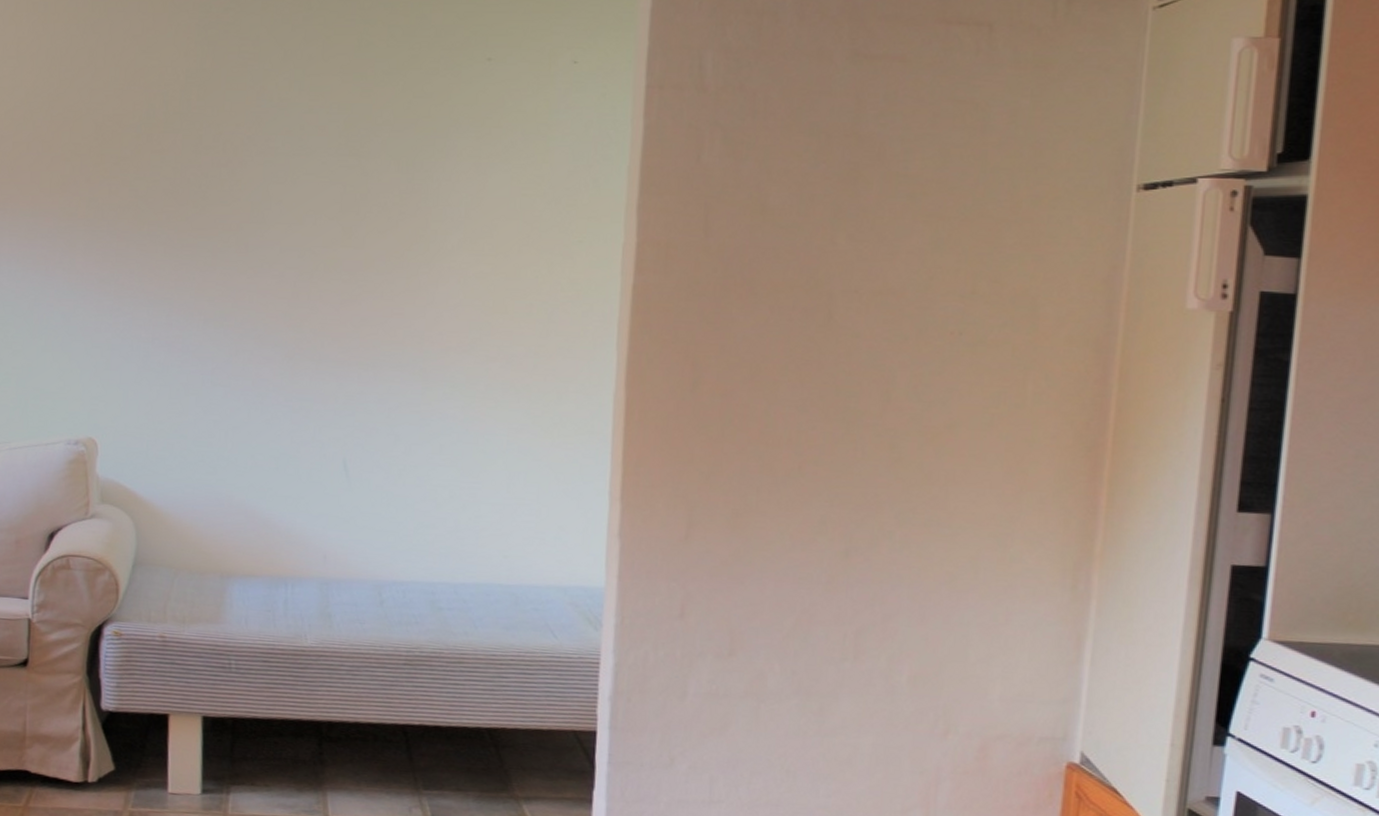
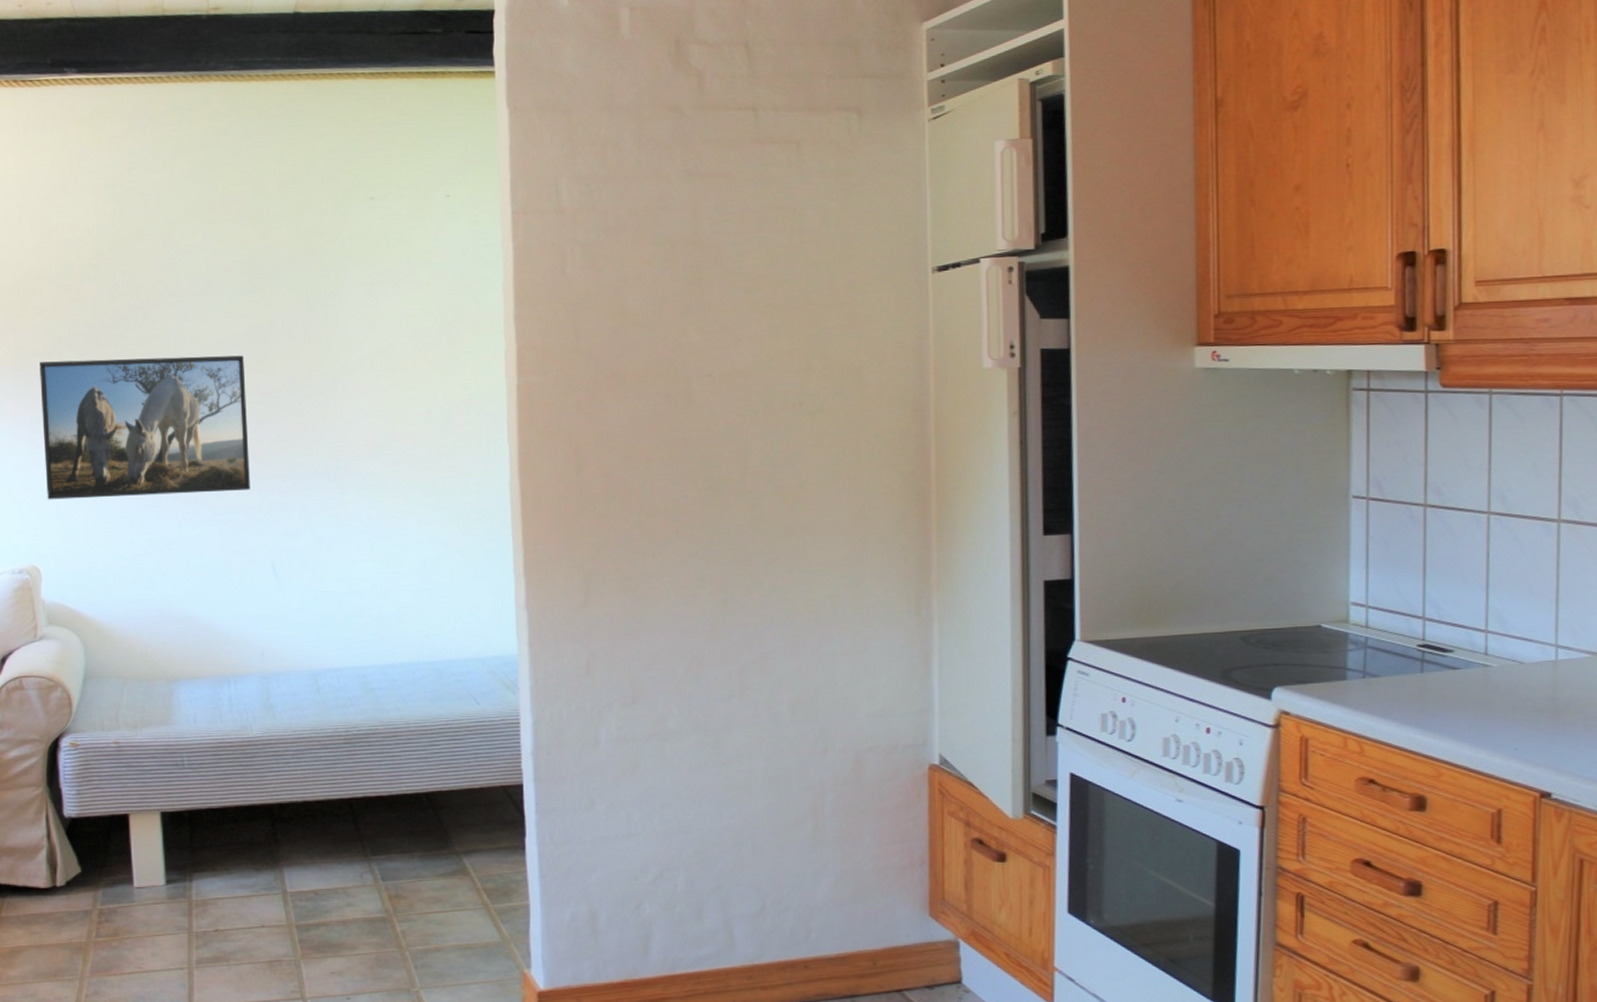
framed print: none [110,217,333,376] -> present [39,355,250,500]

